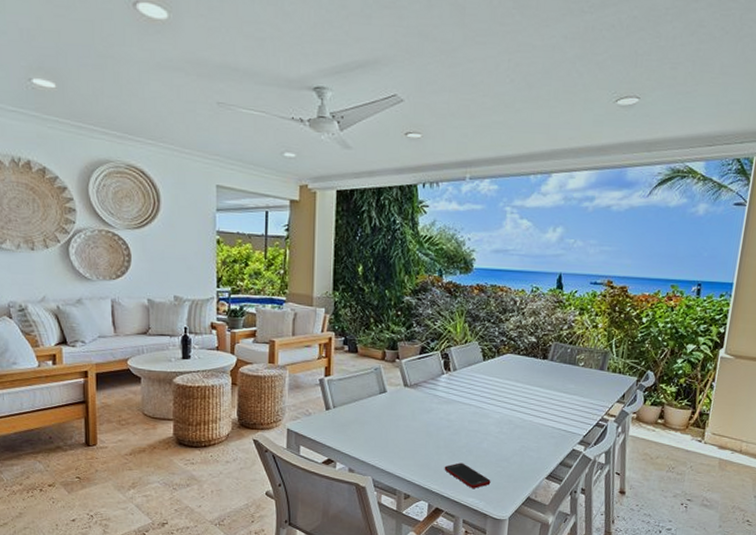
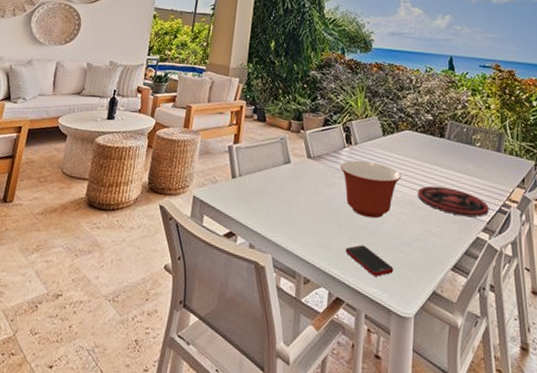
mixing bowl: none [438,386,501,439] -> present [340,160,401,219]
plate: none [516,406,587,432] -> present [417,185,489,217]

